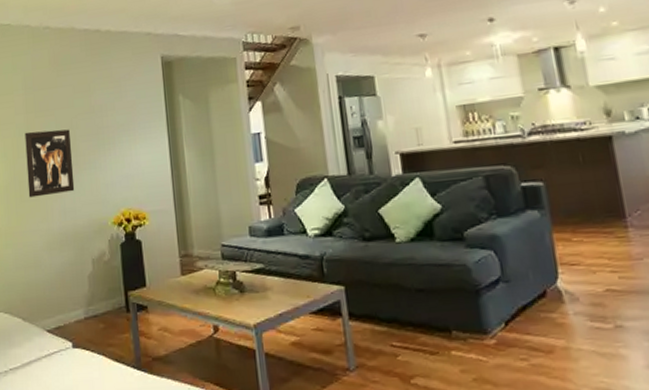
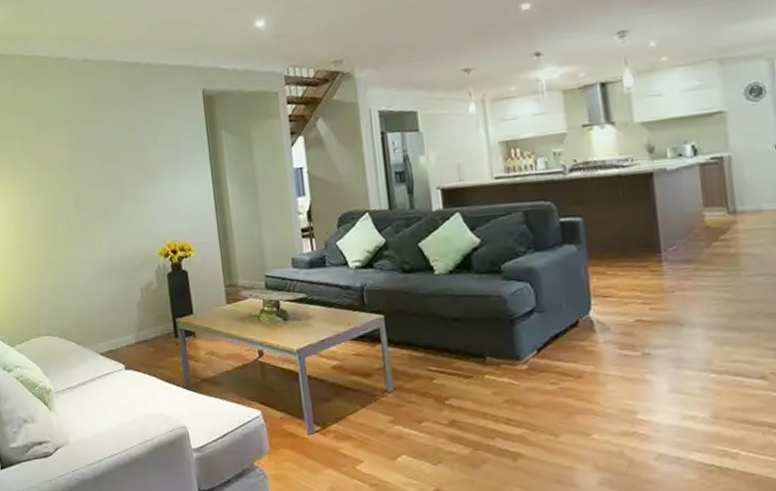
wall art: present [25,129,75,198] -> none [69,163,121,230]

